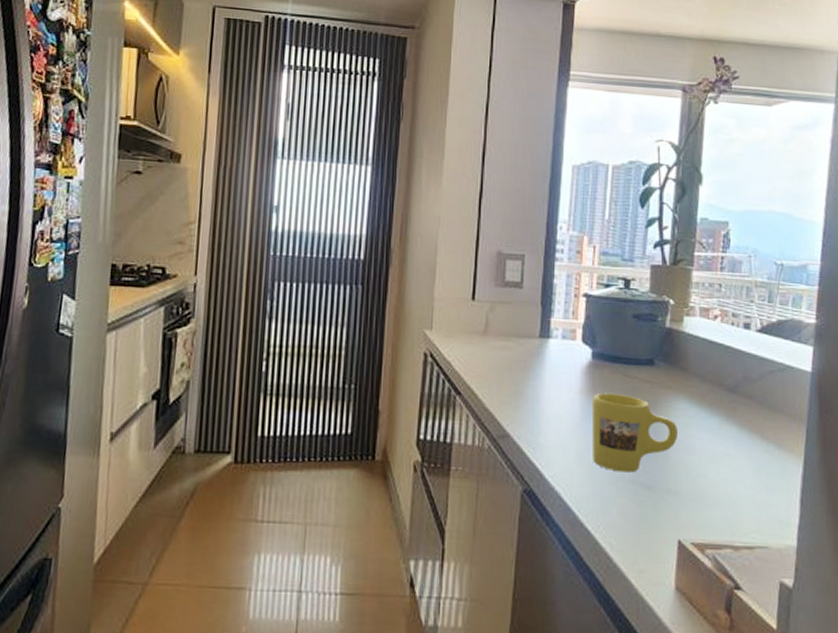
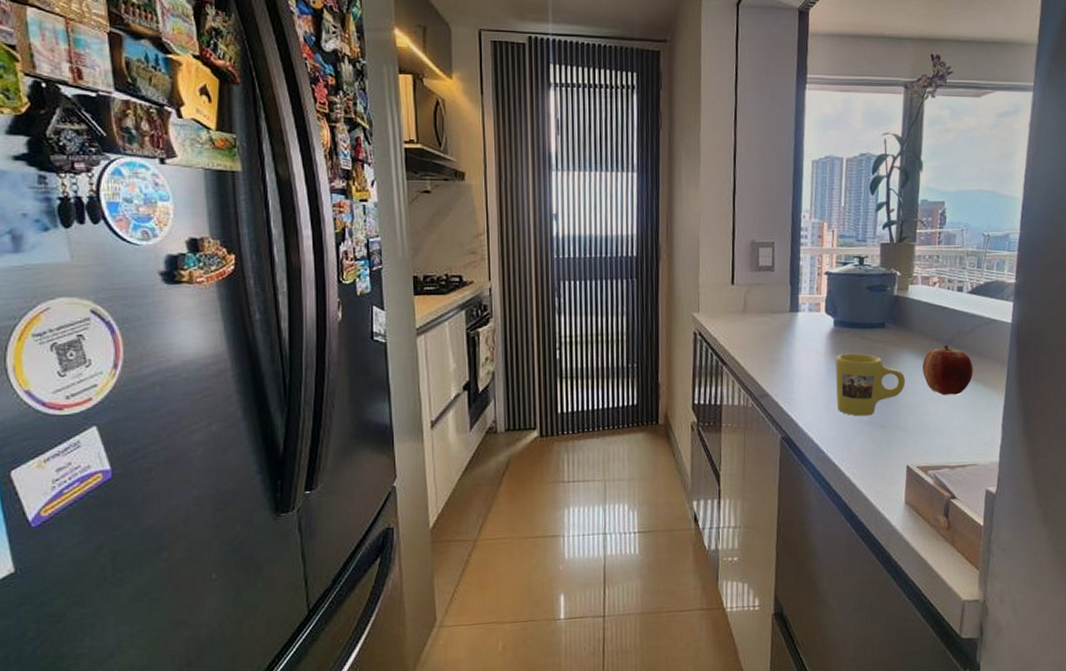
apple: none [700,392,763,456] -> present [922,345,973,395]

